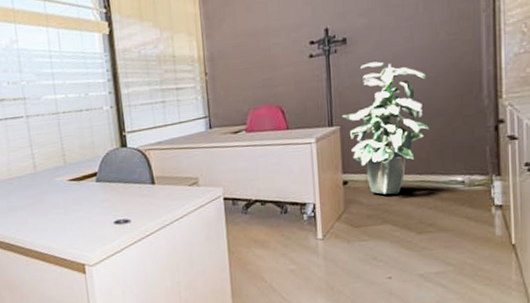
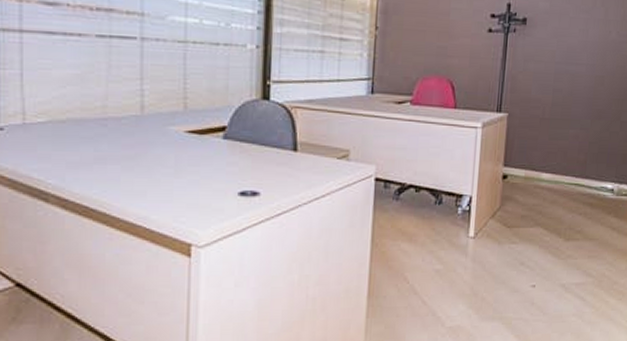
indoor plant: present [341,61,430,195] -> none [511,49,594,195]

